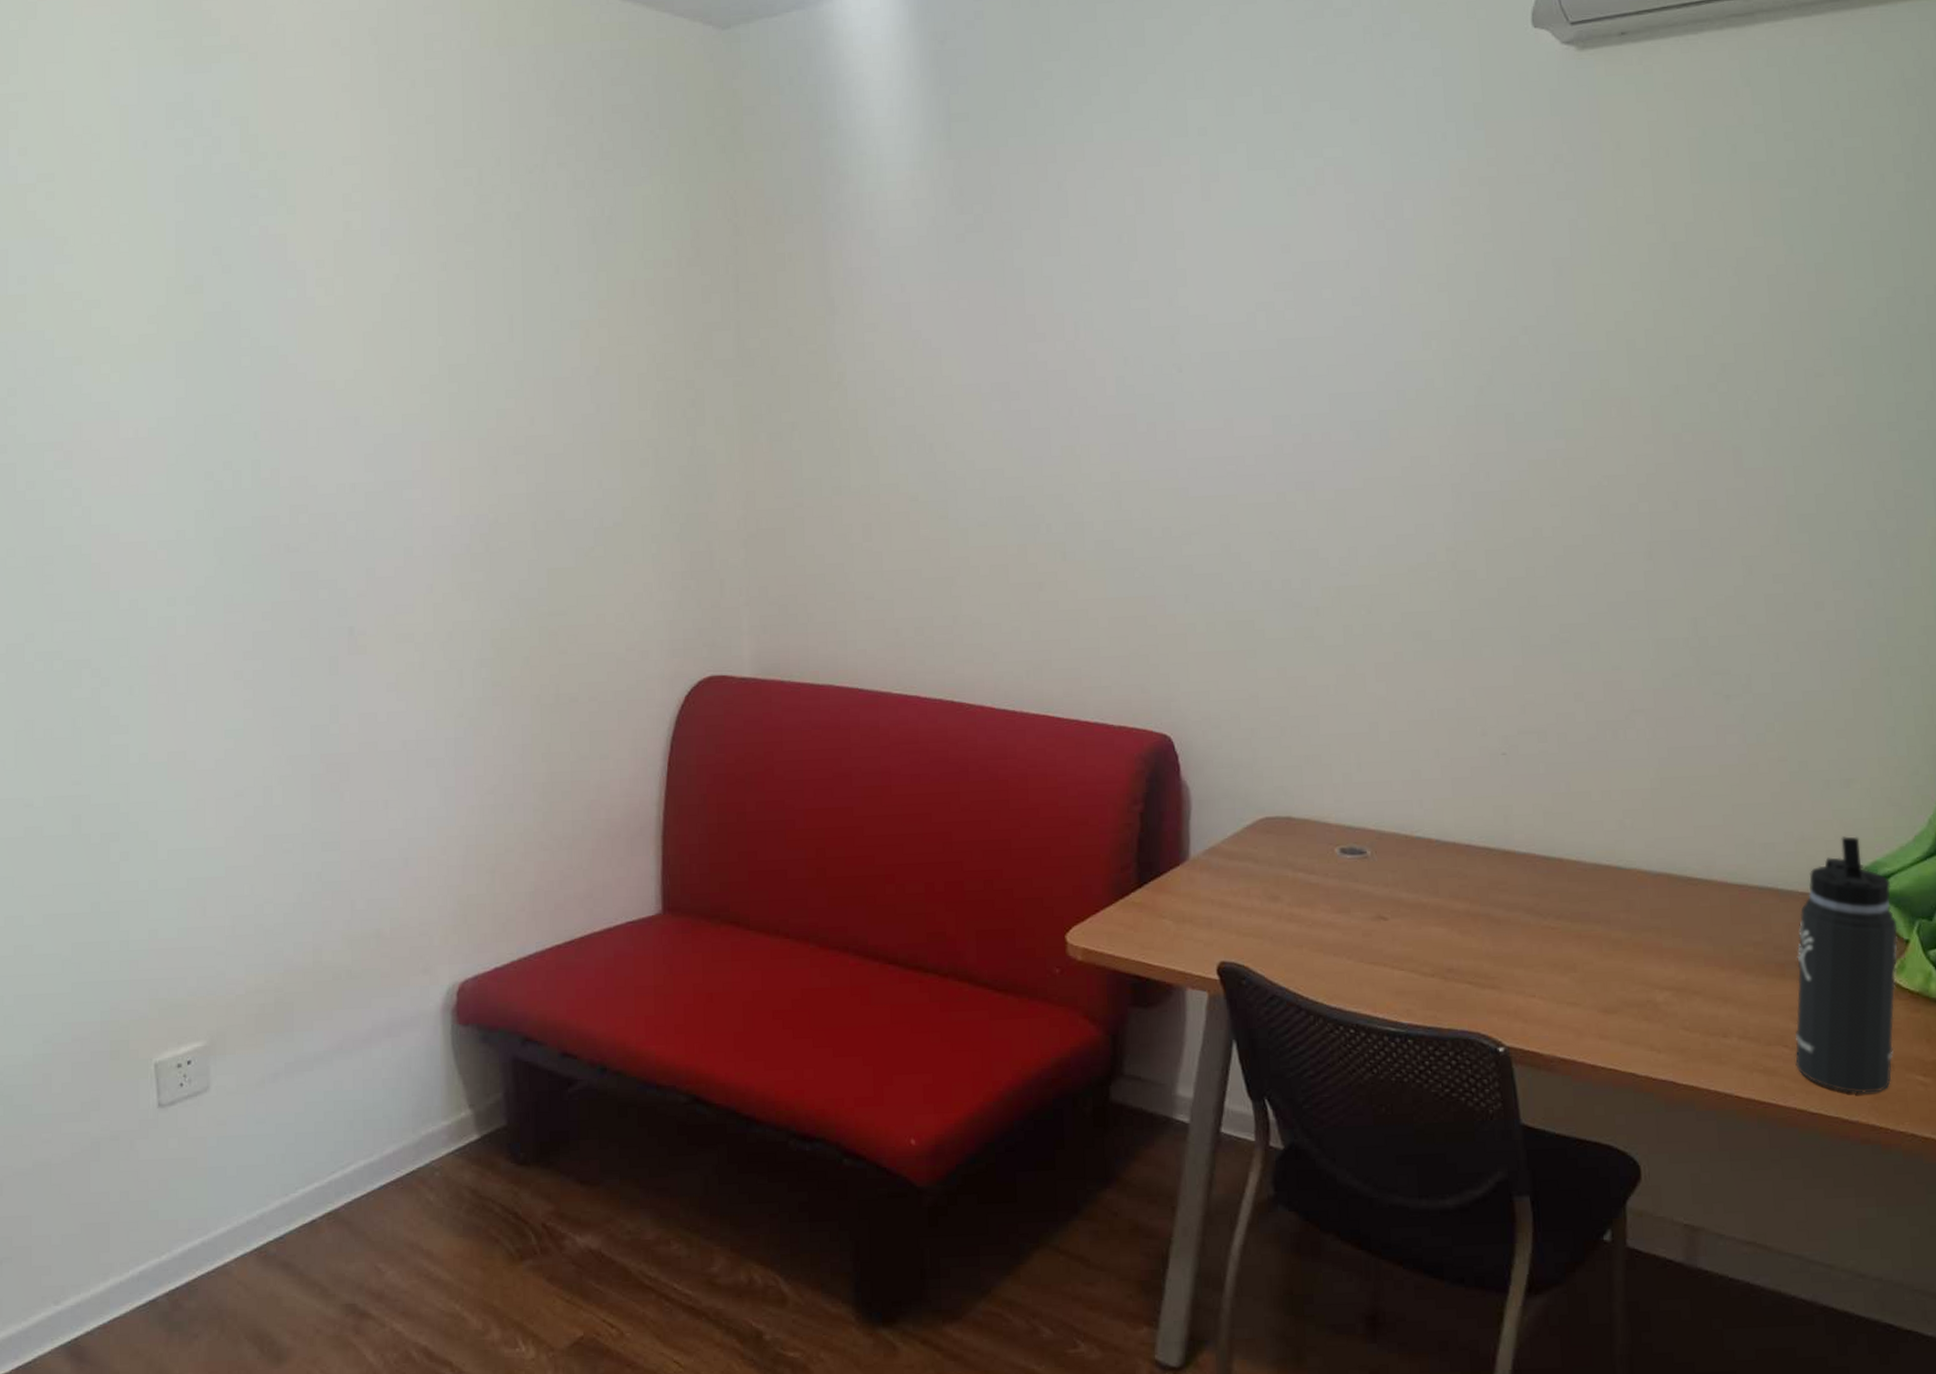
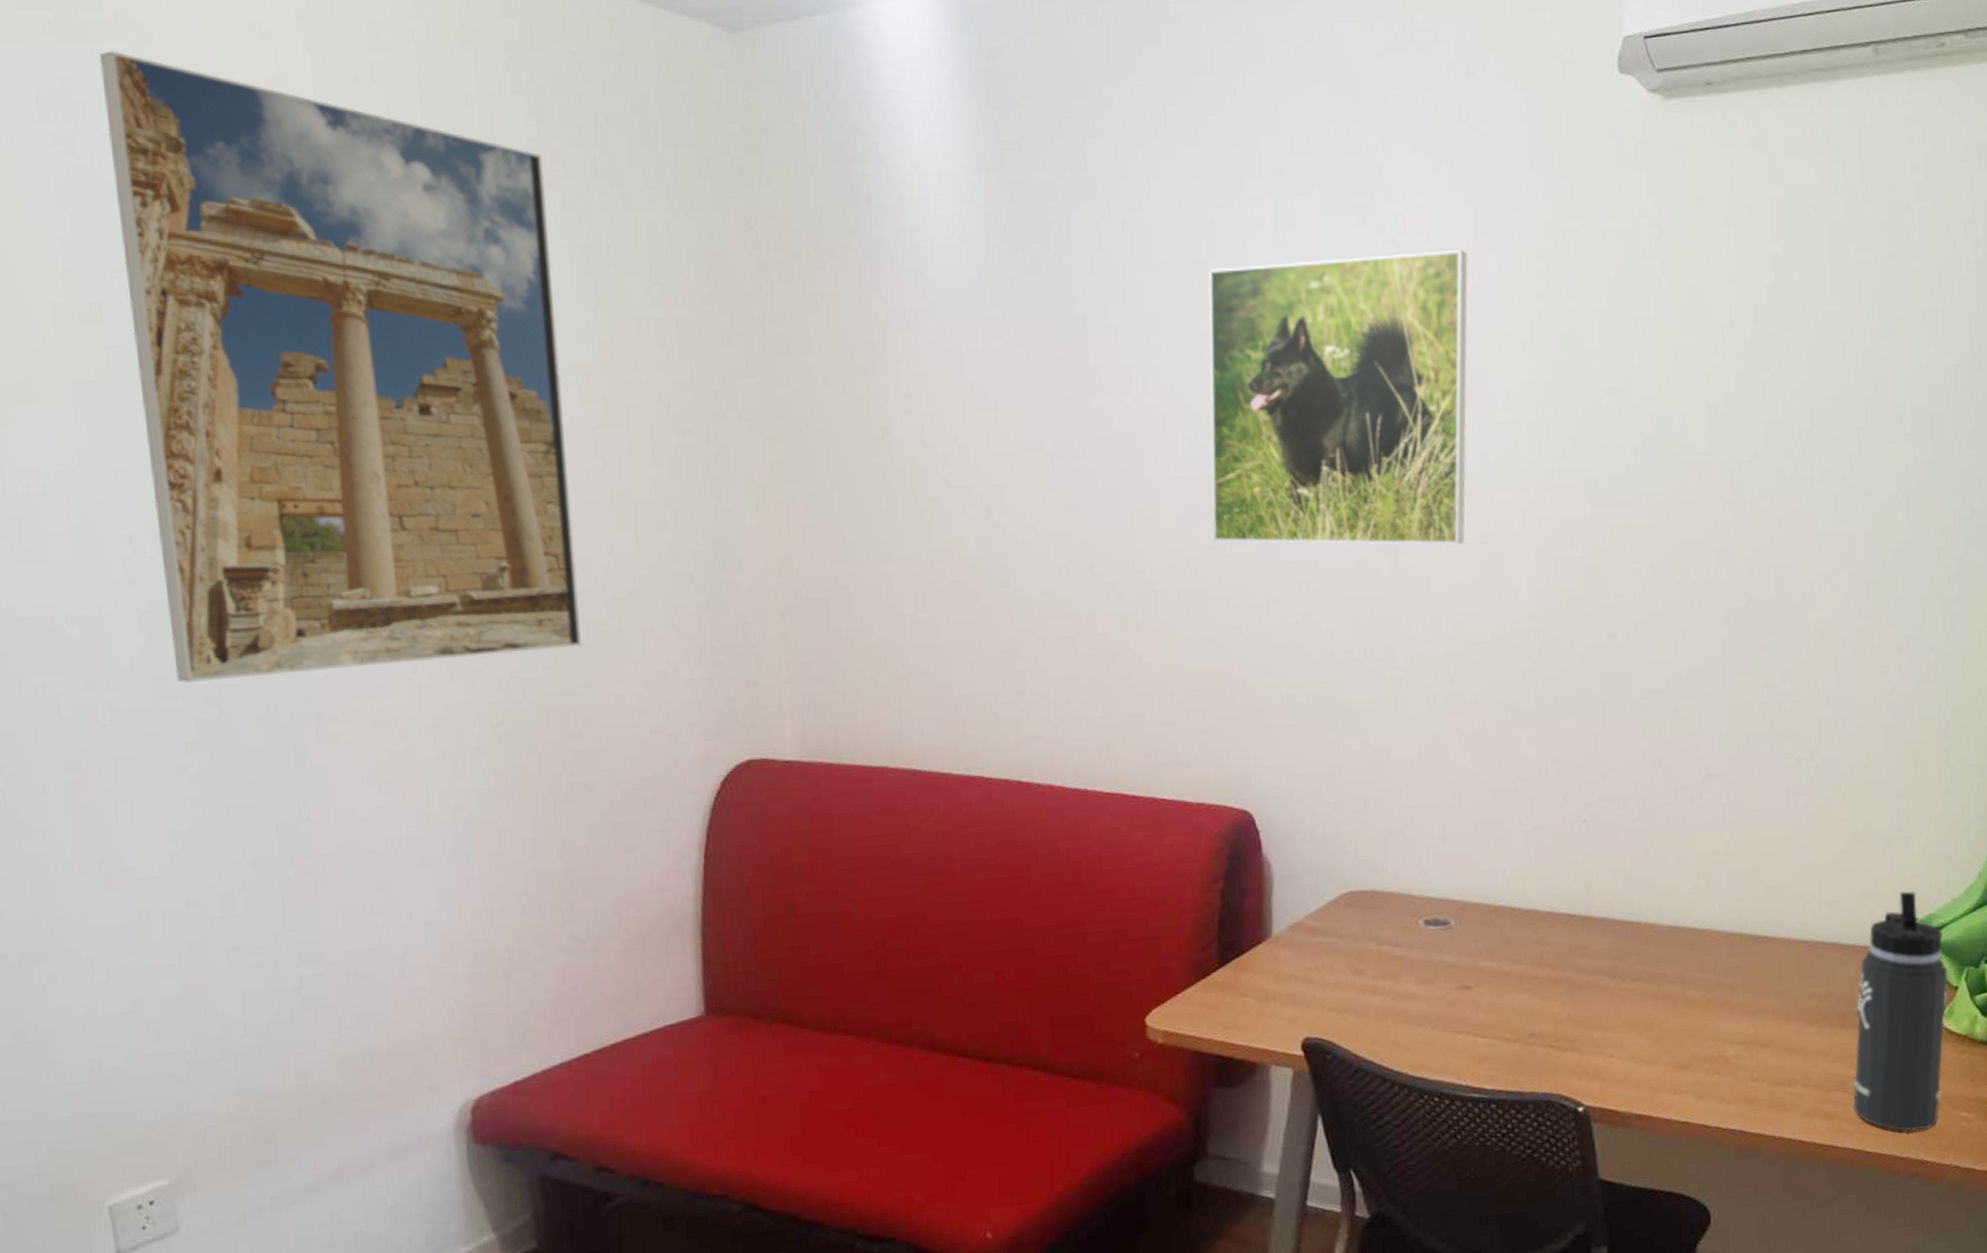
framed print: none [215,68,571,600] -> present [99,51,581,684]
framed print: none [1136,198,1385,480] -> present [1208,249,1468,546]

